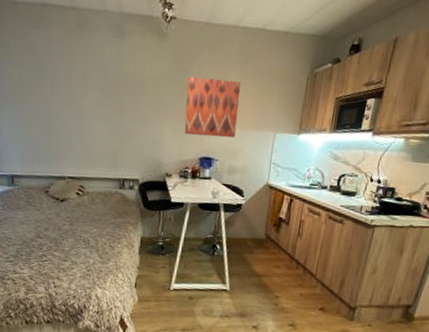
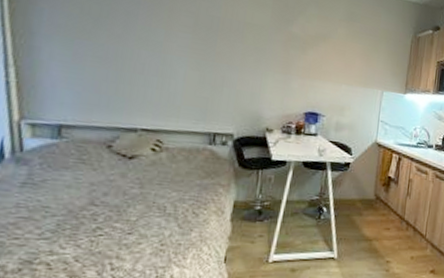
wall art: present [184,76,241,138] -> none [288,27,348,93]

